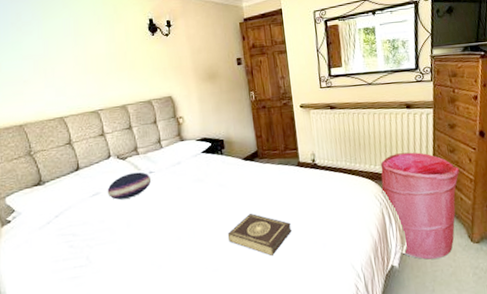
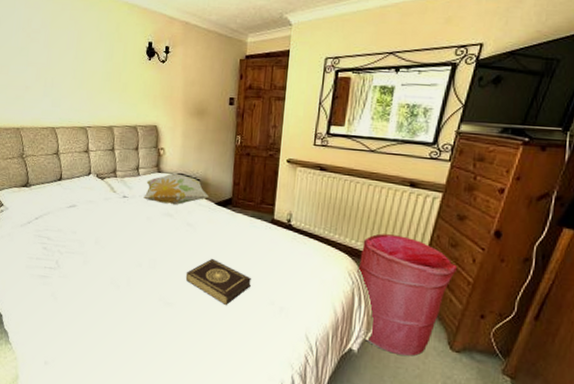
cushion: present [107,172,152,200] -> none [82,193,125,217]
decorative pillow: none [170,138,236,171] -> present [143,173,210,205]

